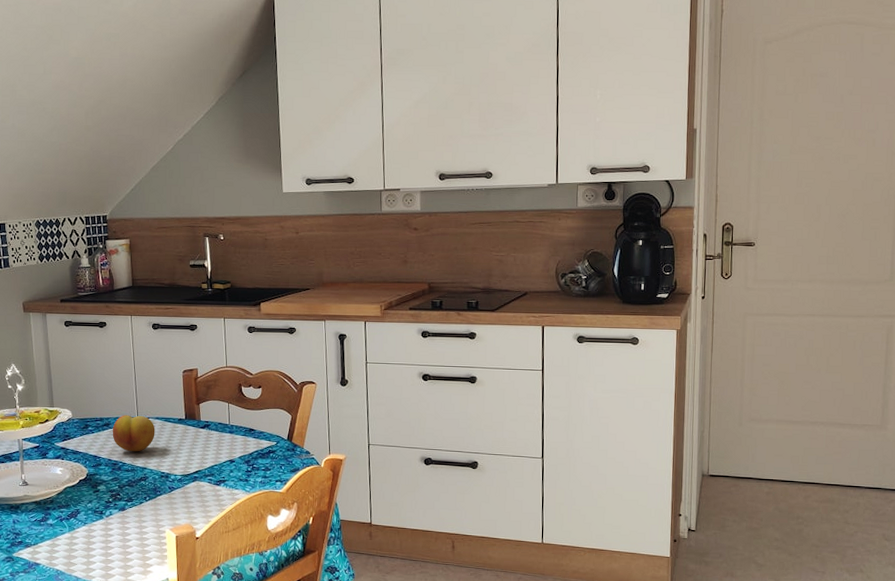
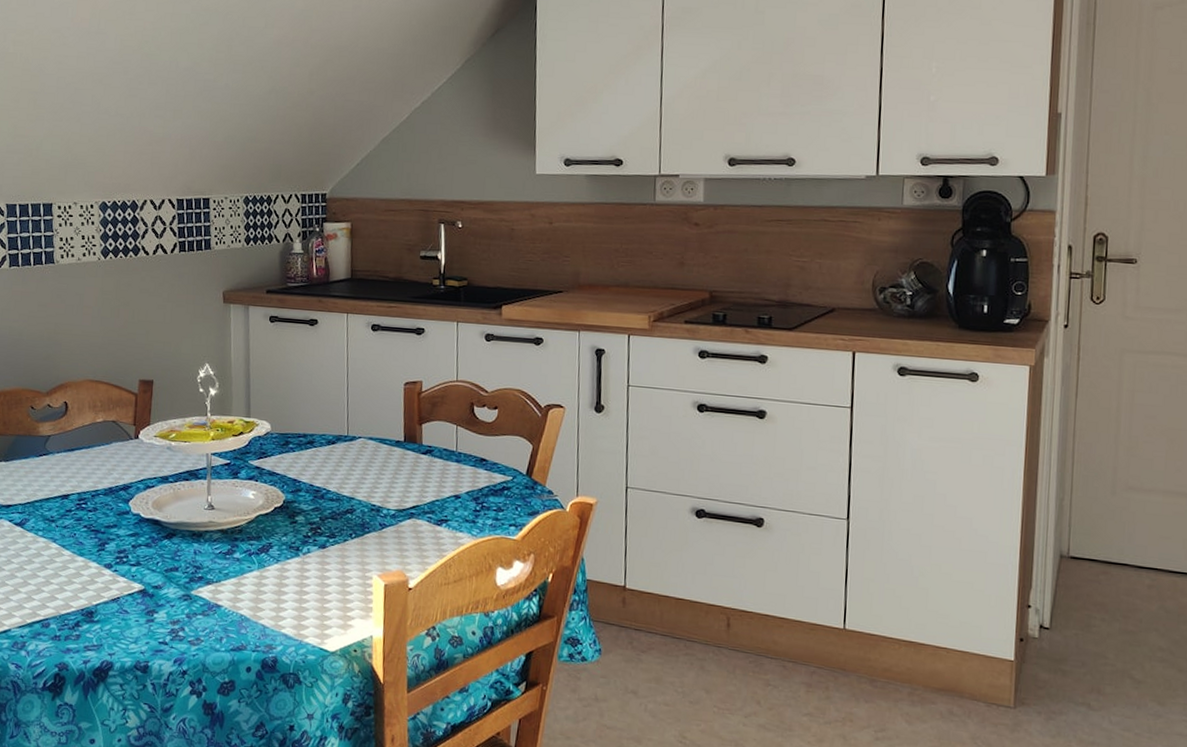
fruit: present [112,415,155,452] -> none [316,432,368,478]

